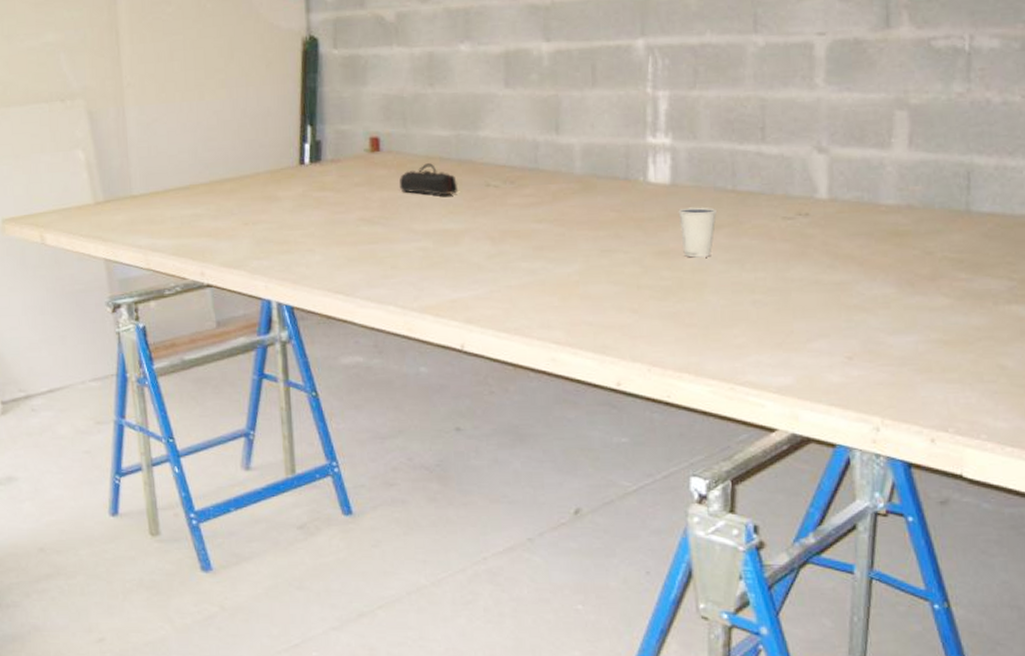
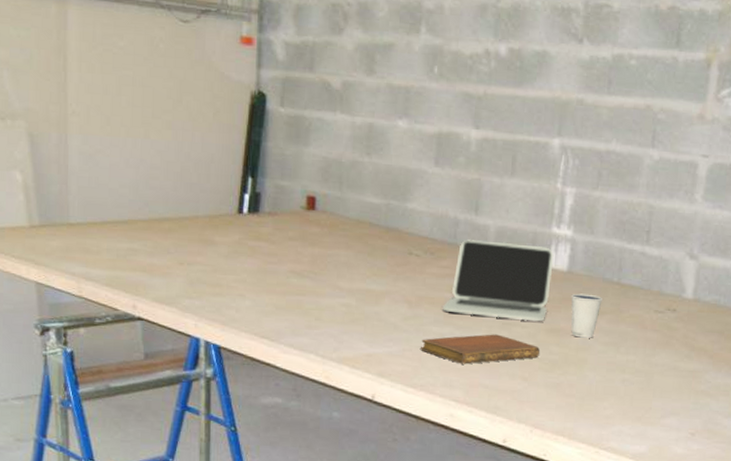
pencil case: present [400,163,459,196] -> none [330,227,384,259]
notebook: none [510,263,648,301] -> present [421,334,540,364]
laptop: none [529,160,654,246] -> present [441,240,554,322]

